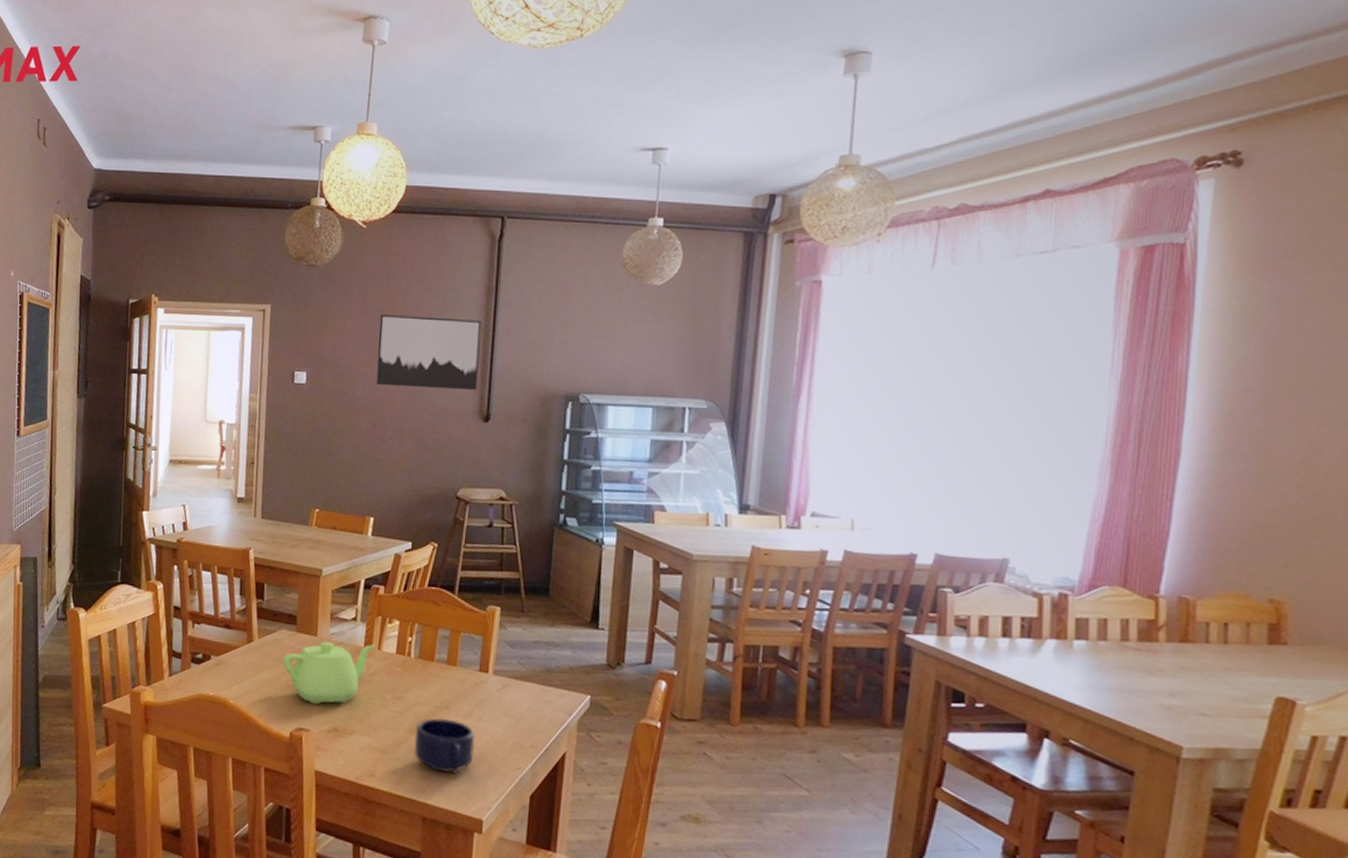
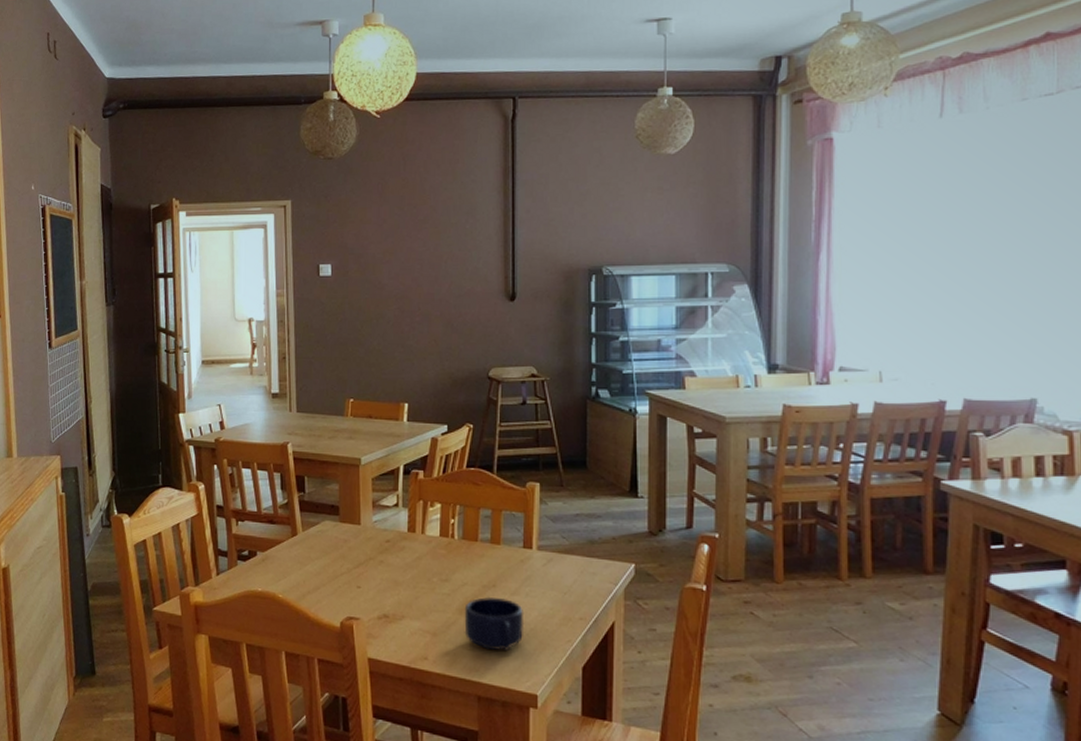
teapot: present [282,641,375,705] -> none [328,529,419,593]
wall art: present [376,315,482,390] -> none [400,201,501,273]

